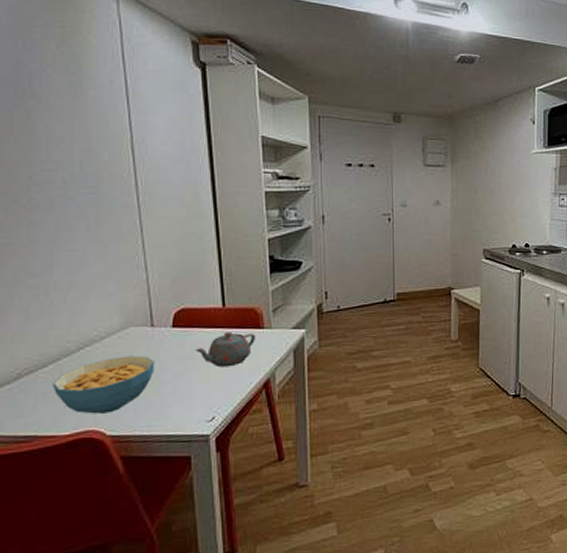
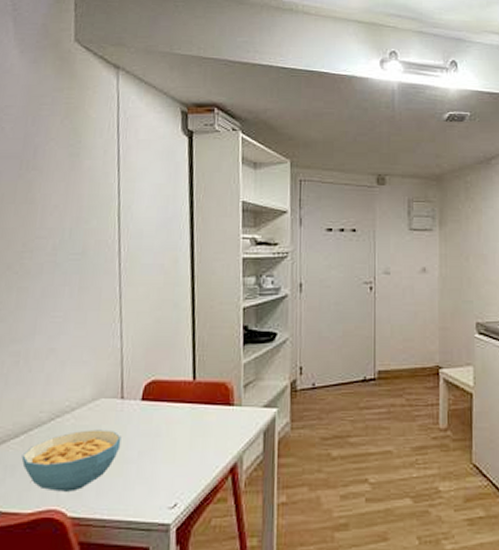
teapot: present [195,332,255,368] -> none [162,408,224,447]

